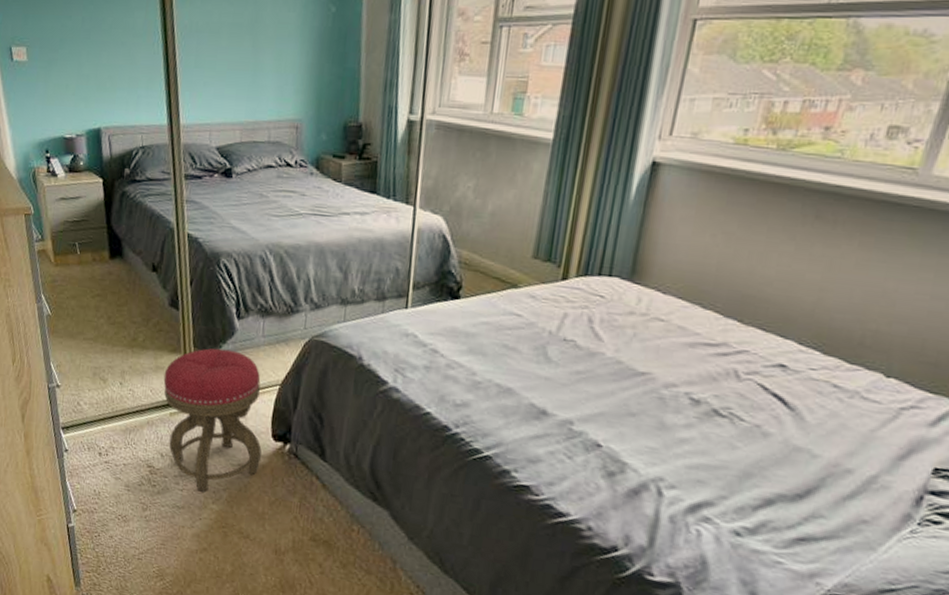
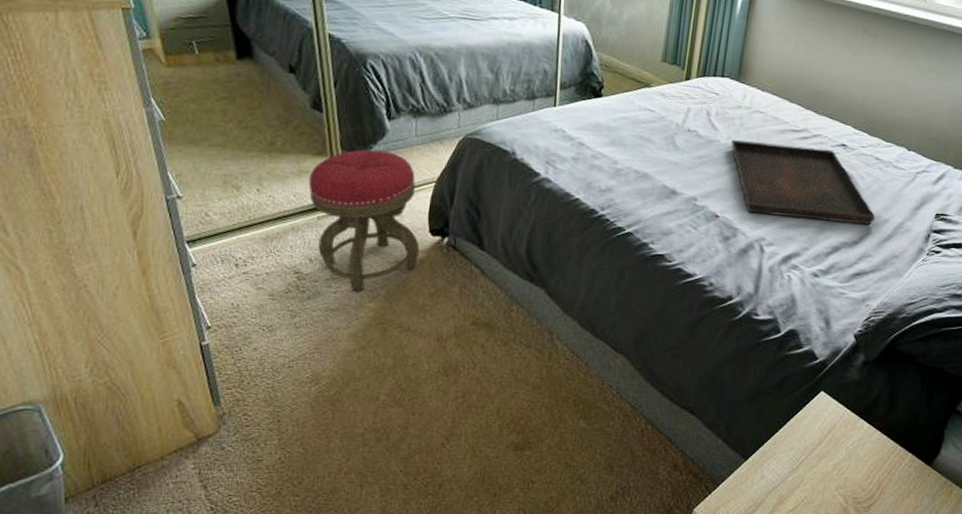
serving tray: none [619,353,832,475] -> present [731,140,876,226]

